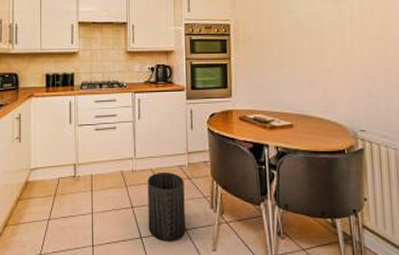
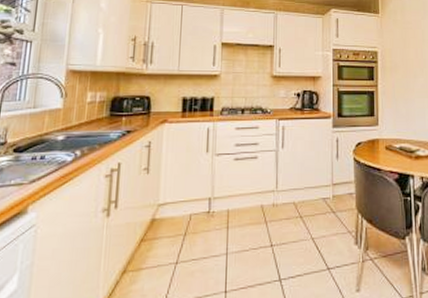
trash can: present [147,172,186,242] -> none [289,205,328,284]

